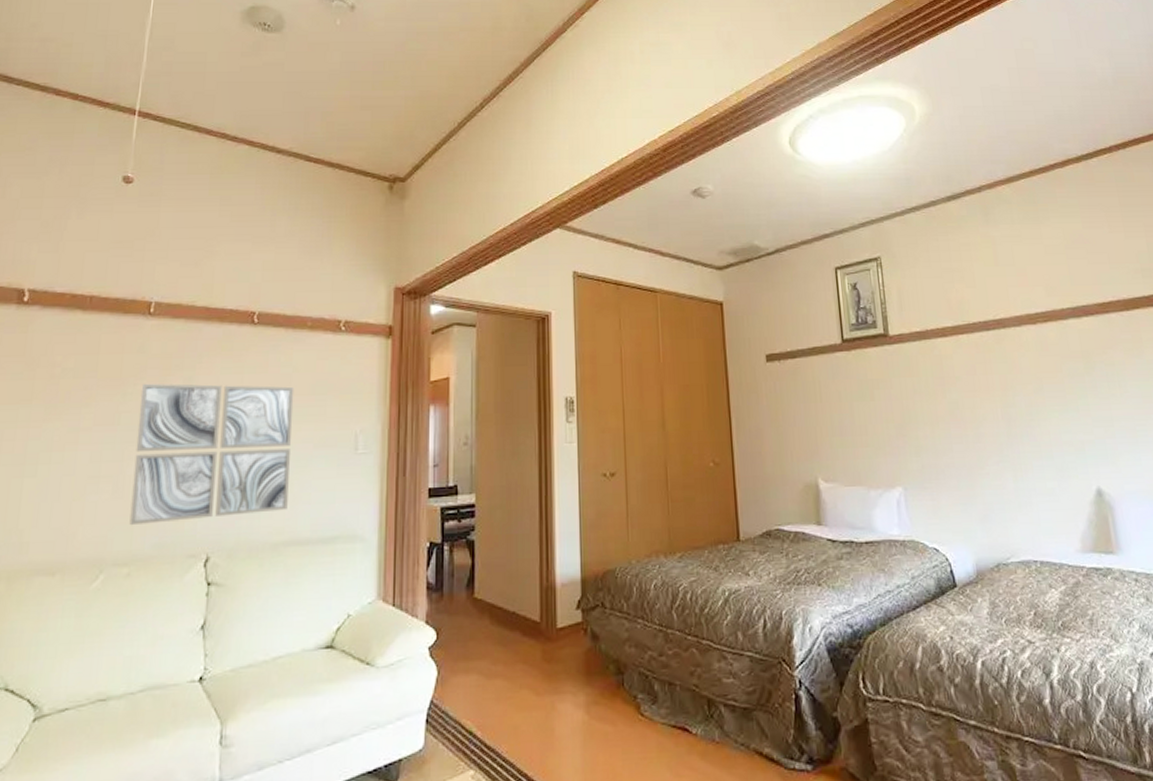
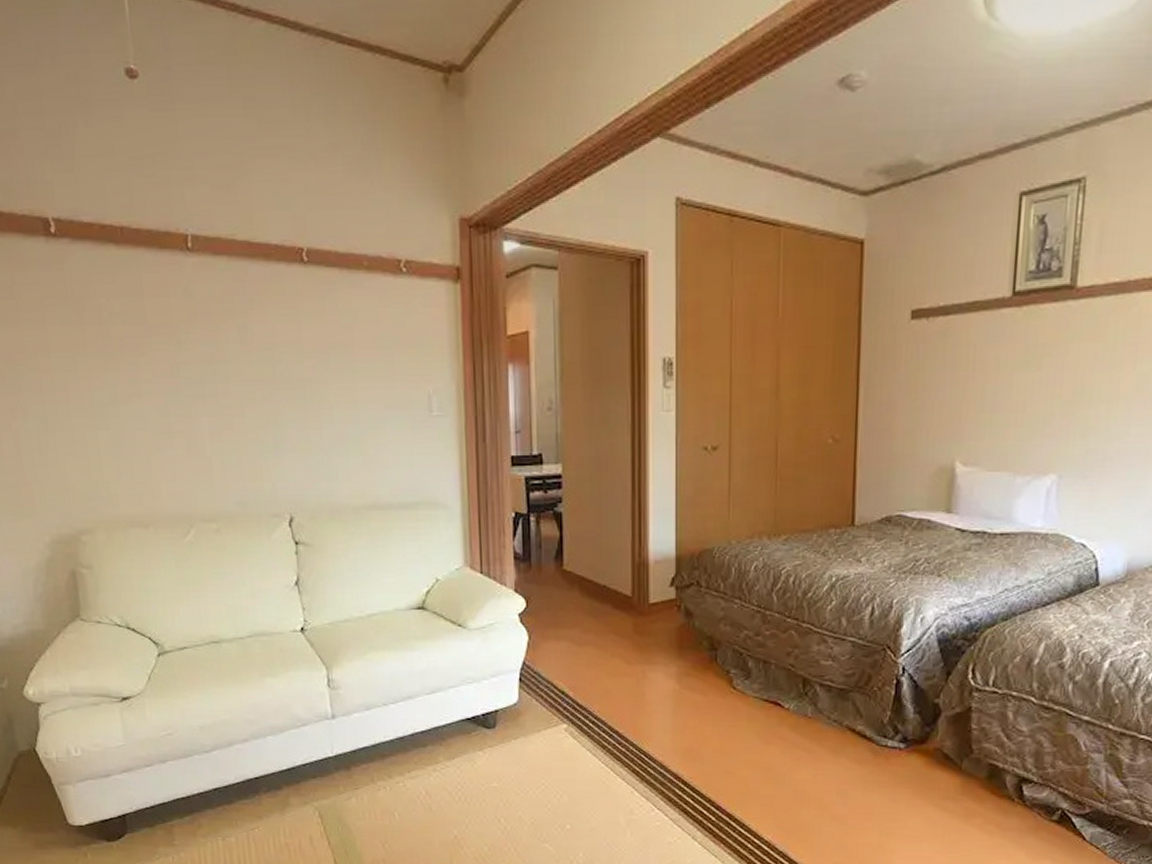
wall art: present [129,383,294,526] -> none [194,331,365,483]

